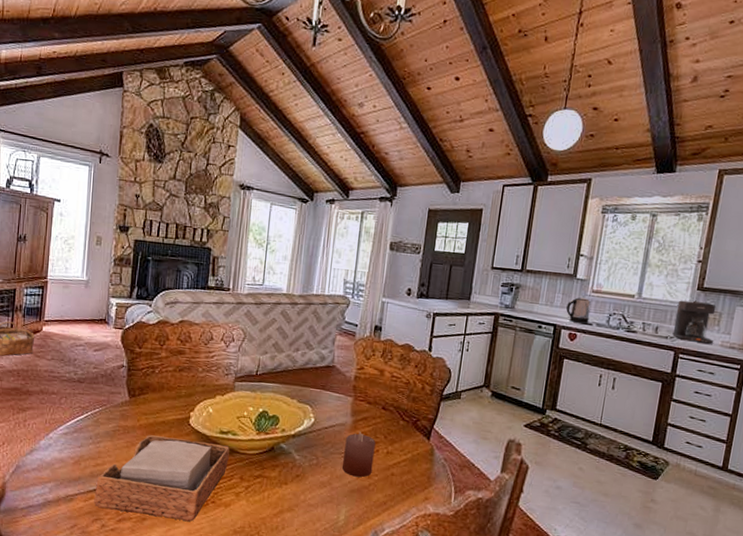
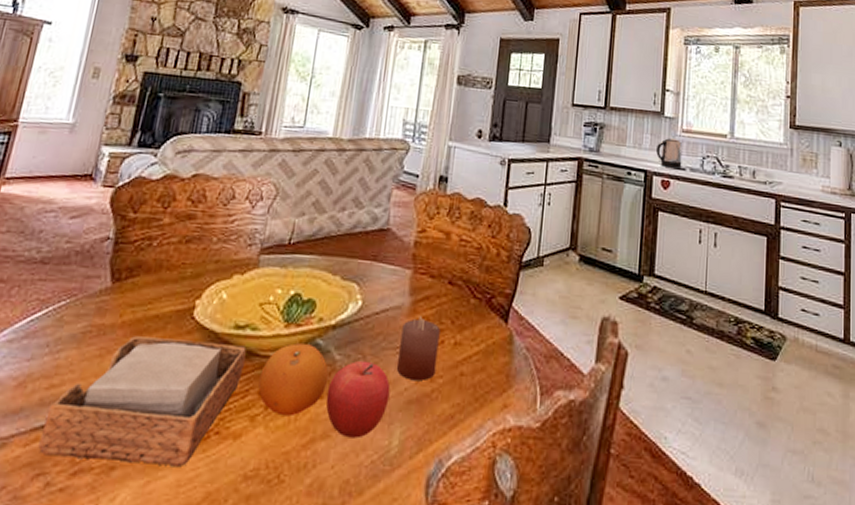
fruit: none [240,446,291,495] -> present [258,343,329,417]
fruit: none [289,460,338,513] -> present [326,360,391,439]
coffee maker: present [672,300,716,344] -> none [771,140,815,189]

